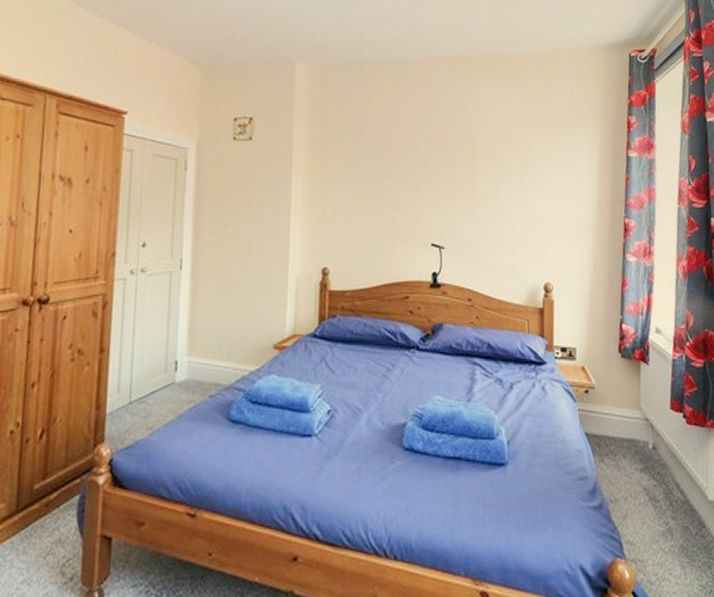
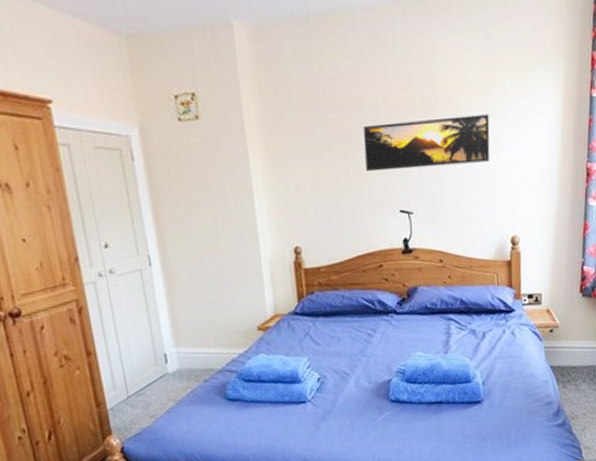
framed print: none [402,161,526,206] -> present [363,114,490,172]

